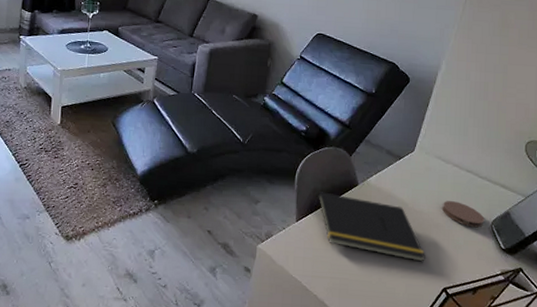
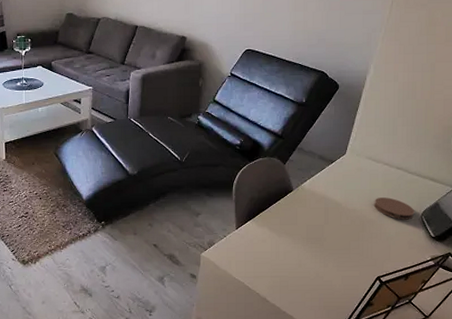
notepad: present [314,191,426,262] -> none [252,200,360,255]

